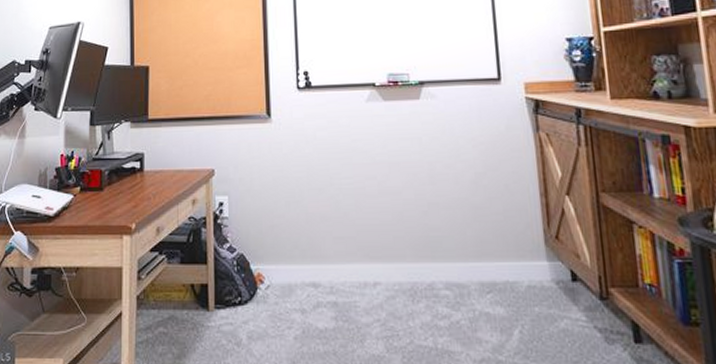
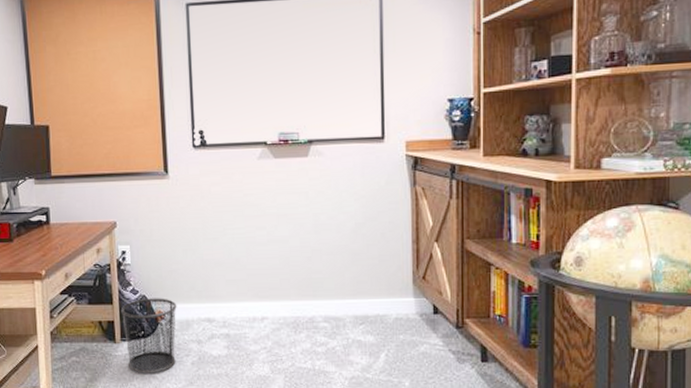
waste bin: none [215,257,278,350] -> present [120,298,177,374]

